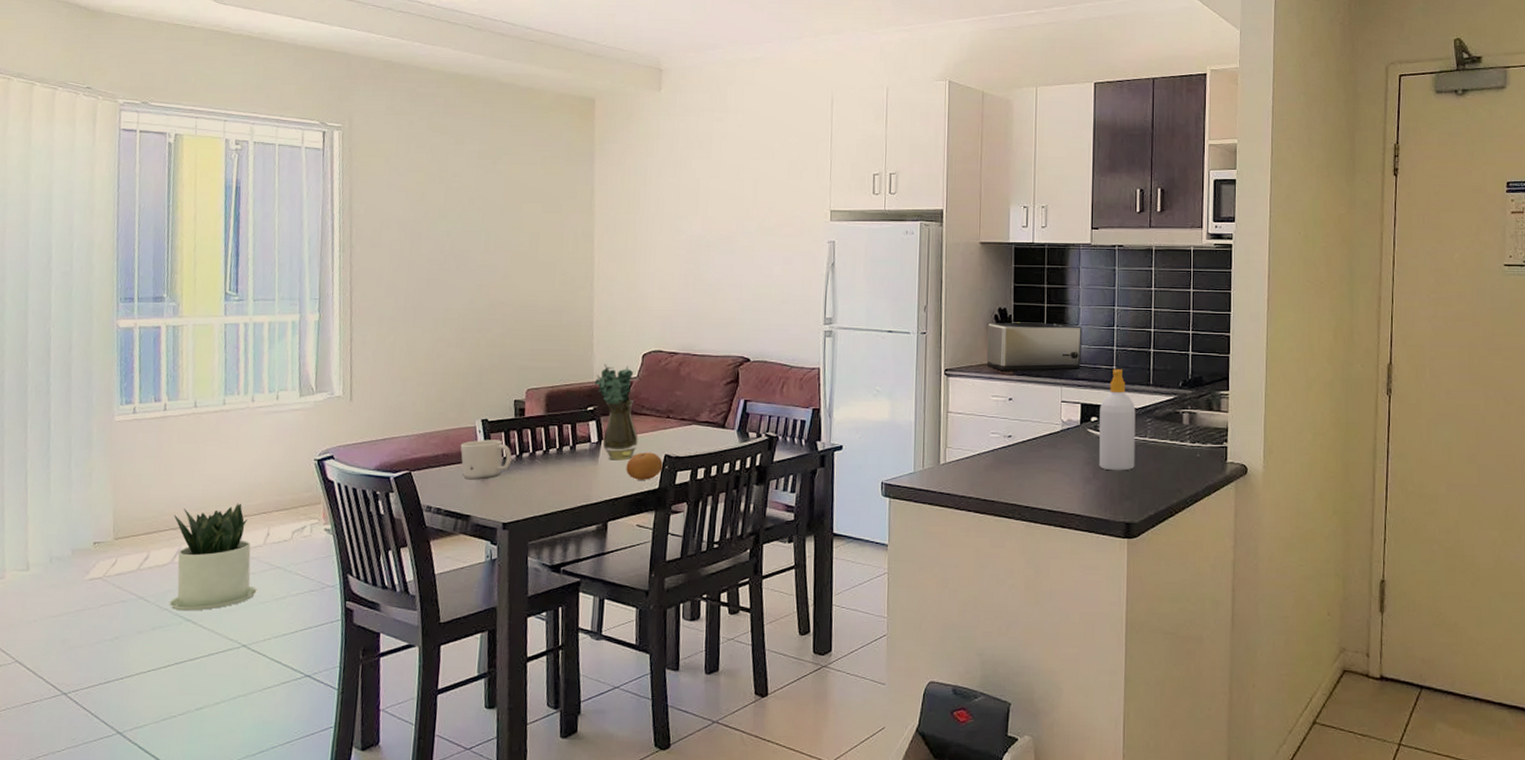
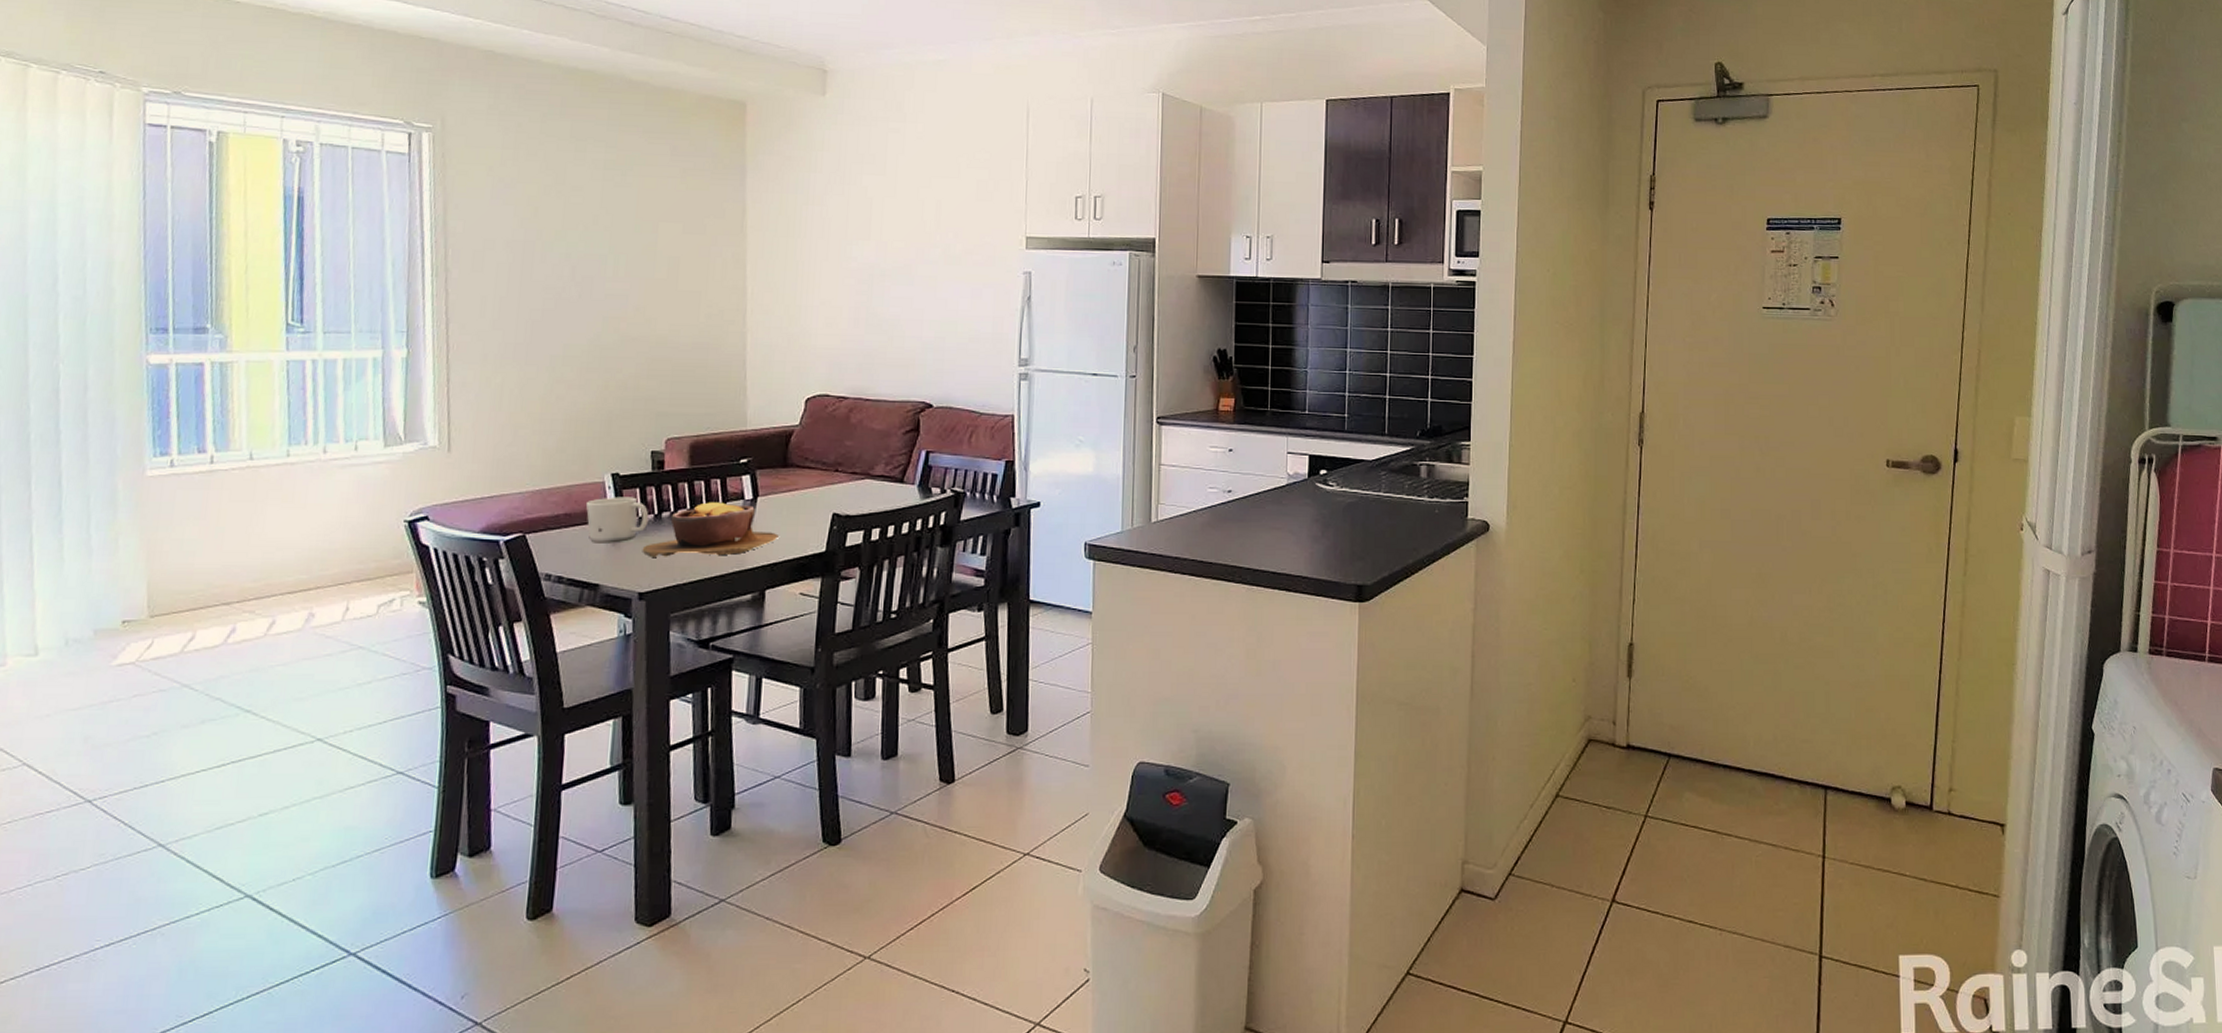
planter: present [168,503,258,611] -> none [221,573,336,700]
bowl: none [506,444,619,493] -> present [642,502,779,558]
vase: present [594,364,638,461] -> none [748,409,801,520]
fruit: present [626,452,663,480] -> none [786,510,831,542]
toaster: present [986,322,1083,372] -> none [1204,365,1311,420]
soap bottle: present [1099,369,1136,471] -> none [1328,417,1369,529]

